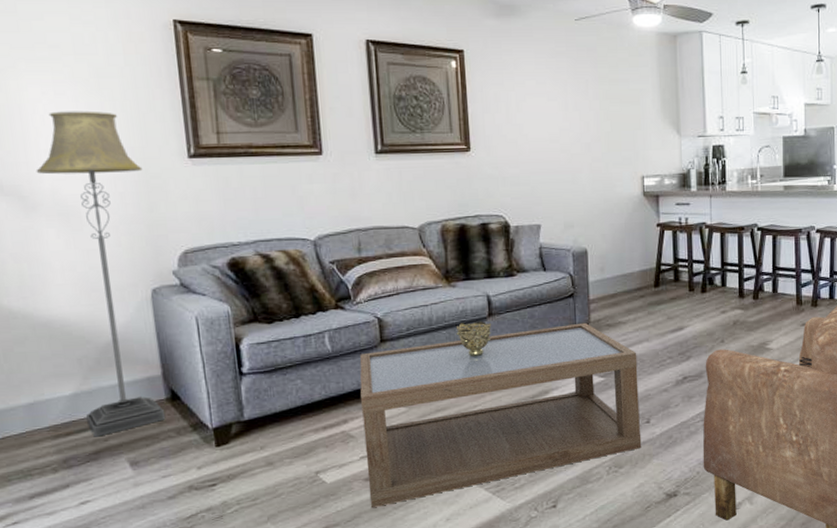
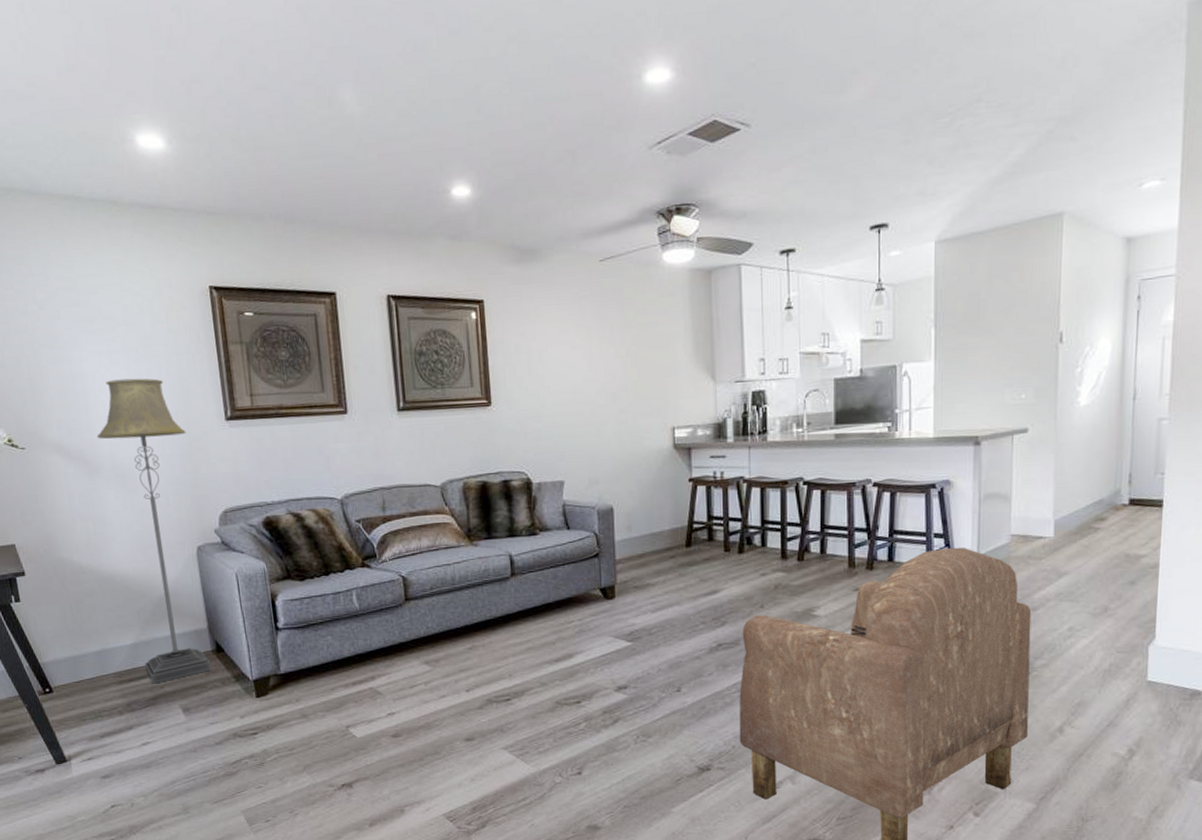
coffee table: present [359,322,642,509] -> none [385,584,672,765]
decorative bowl: present [456,320,492,357] -> none [478,580,515,618]

